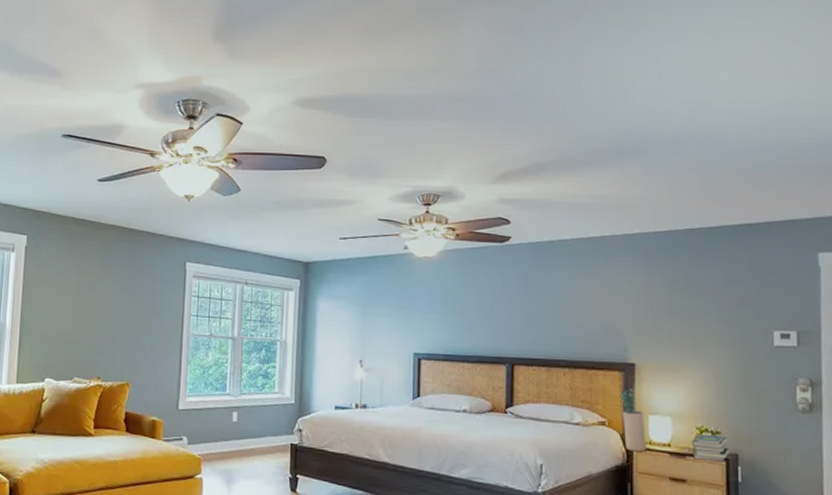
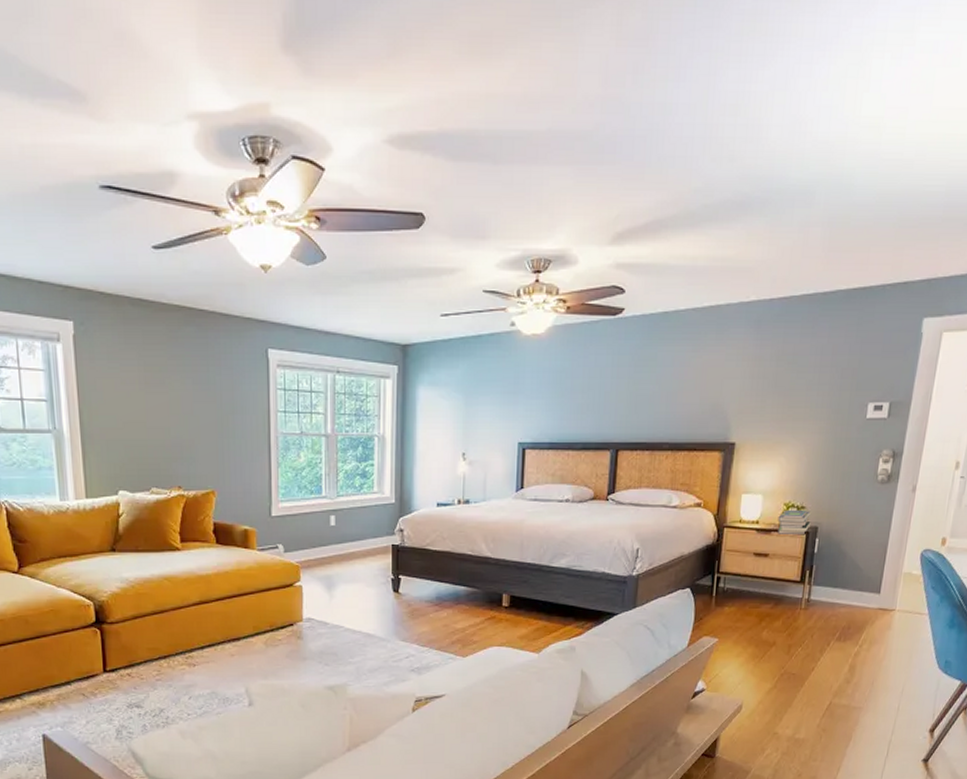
vase: present [621,386,647,452] -> none [717,466,738,531]

